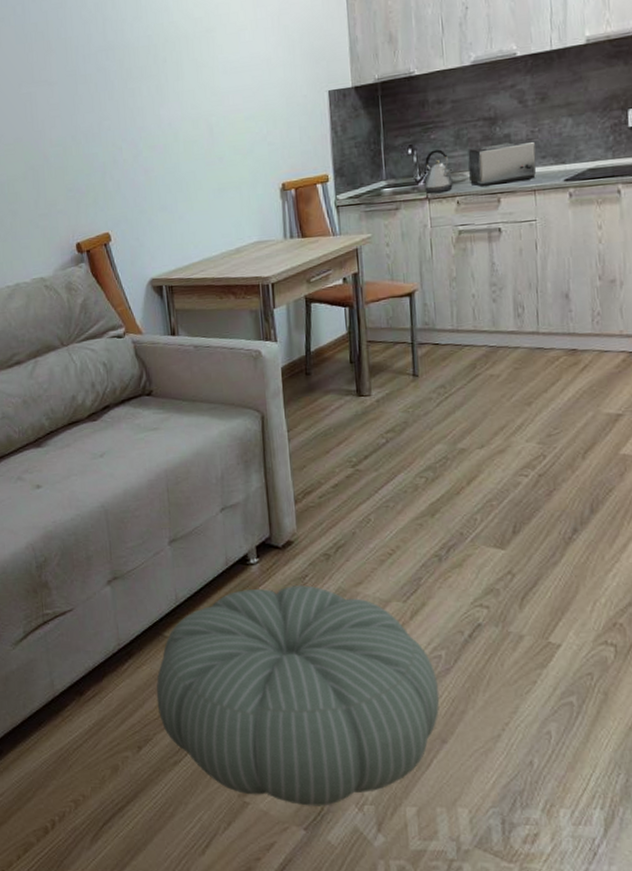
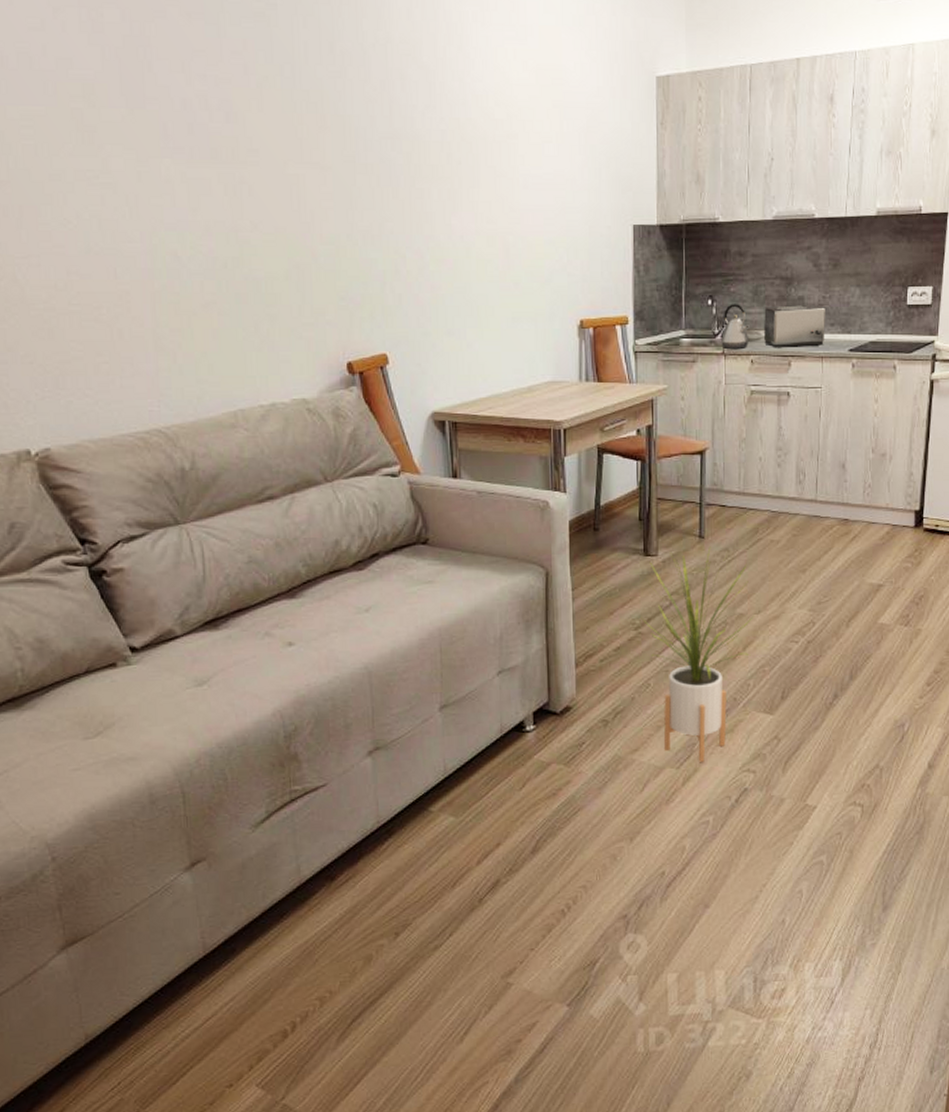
pouf: present [156,585,440,806] -> none [418,753,705,982]
house plant: none [357,384,479,596] -> present [641,547,754,762]

